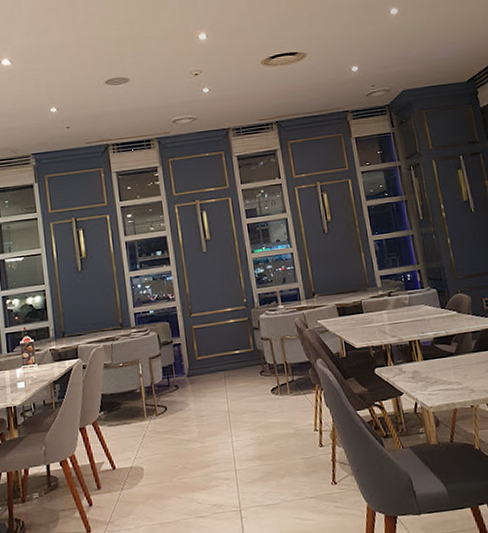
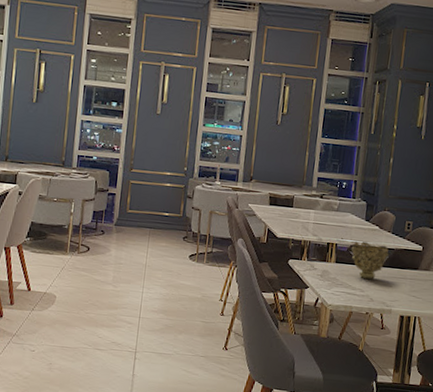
decorative bowl: none [434,329,476,370] -> present [351,242,389,280]

